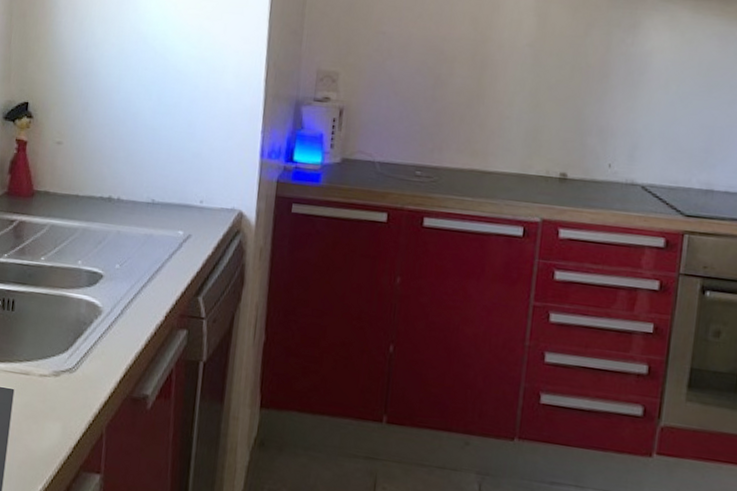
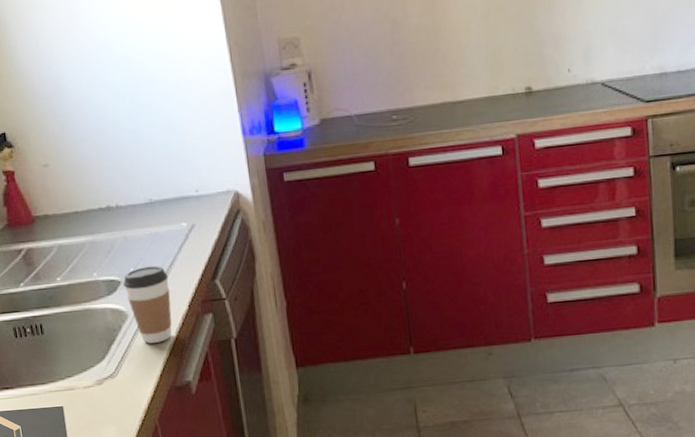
coffee cup: none [104,266,152,348] -> present [122,266,172,344]

